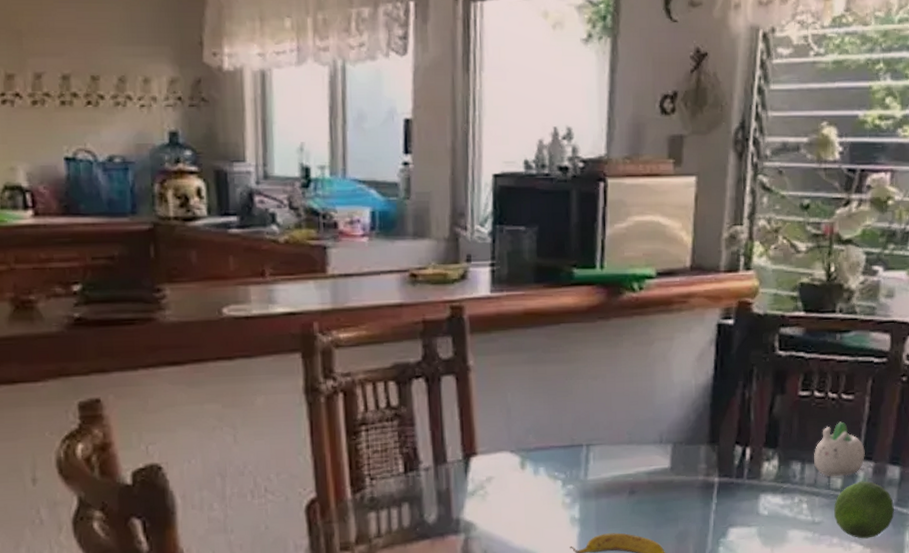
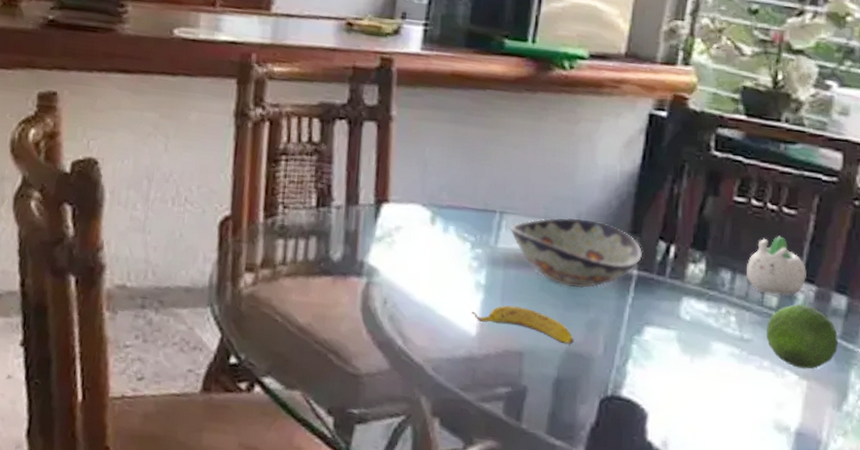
decorative bowl: none [597,437,722,506] -> present [509,217,643,289]

